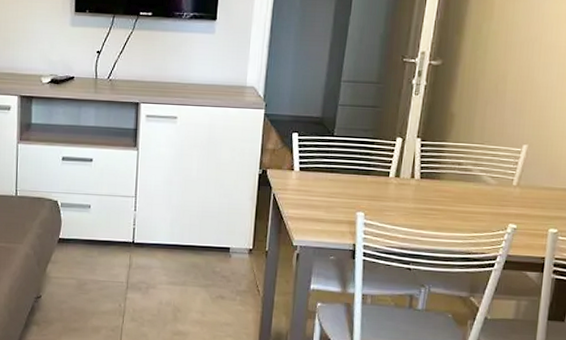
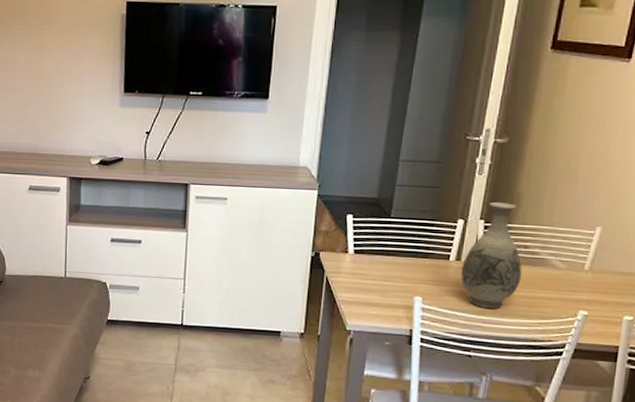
vase: none [400,121,456,223] -> present [461,202,522,309]

